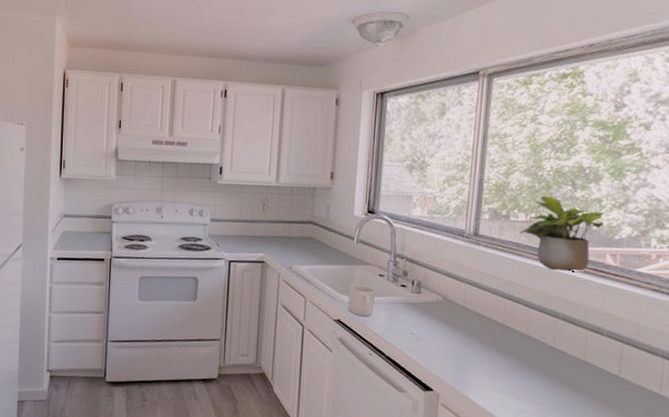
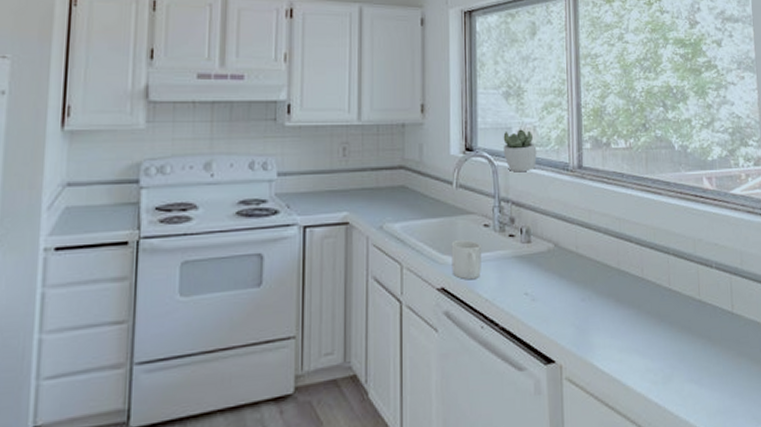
succulent plant: none [403,198,435,235] -> present [503,129,537,173]
potted plant: present [519,196,604,271] -> none [622,119,697,200]

